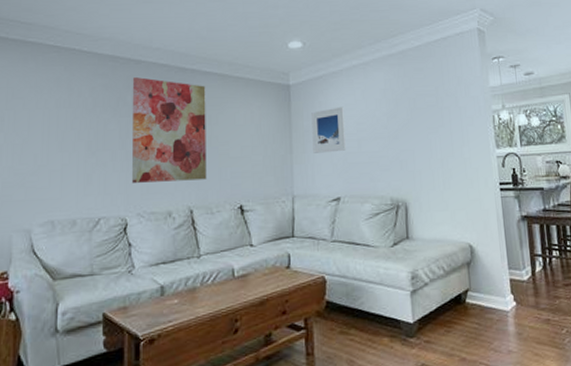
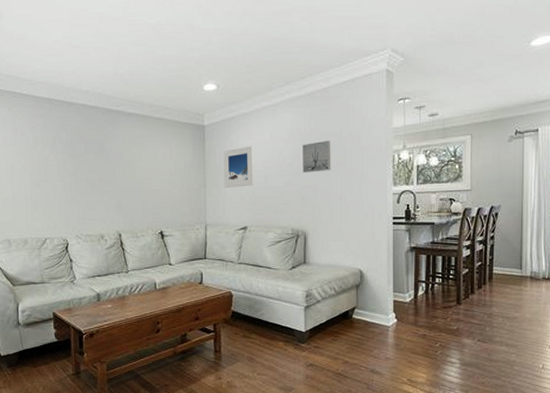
wall art: present [132,77,207,183] -> none [66,118,132,210]
wall art: none [397,100,429,135] -> present [303,140,331,173]

